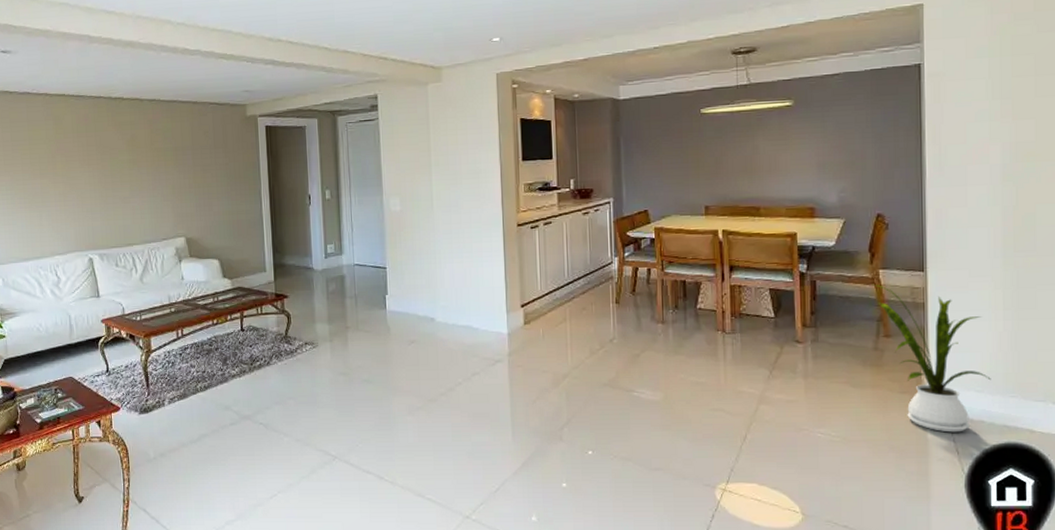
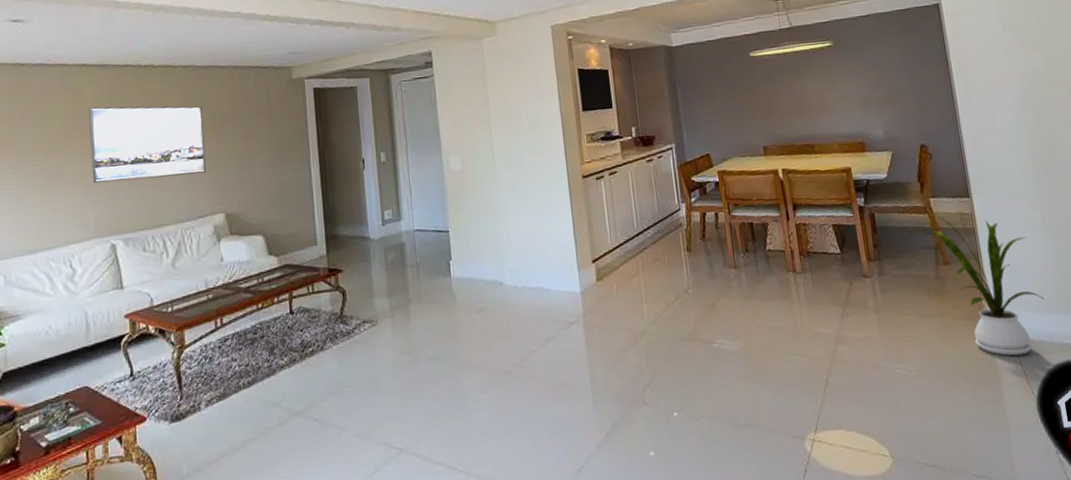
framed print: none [68,134,170,204] -> present [89,106,207,184]

